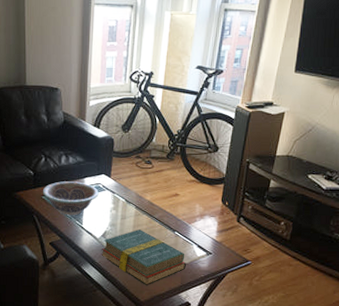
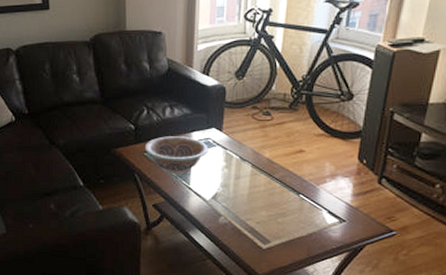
hardback book: present [101,229,186,286] -> none [211,191,313,257]

